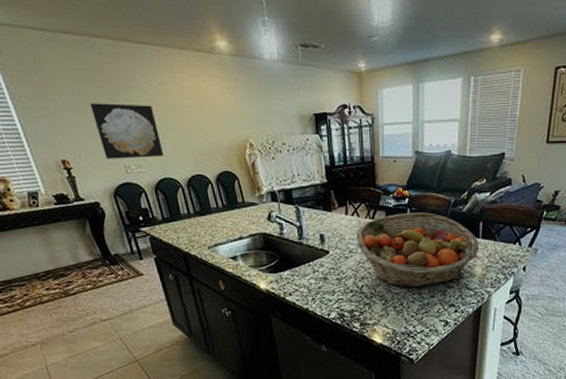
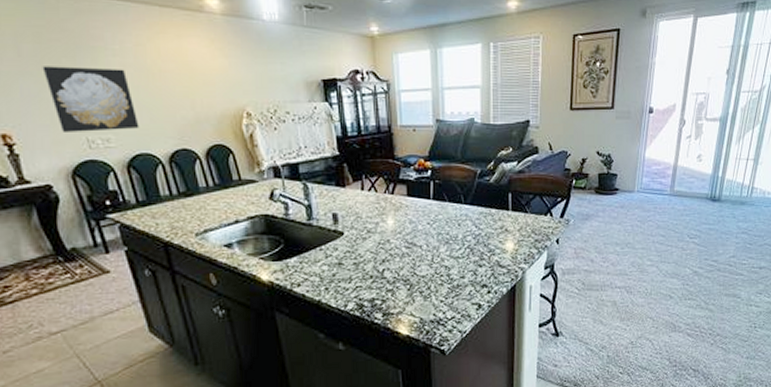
fruit basket: present [356,212,480,288] -> none [375,185,510,269]

